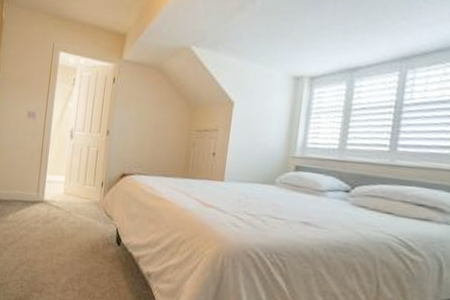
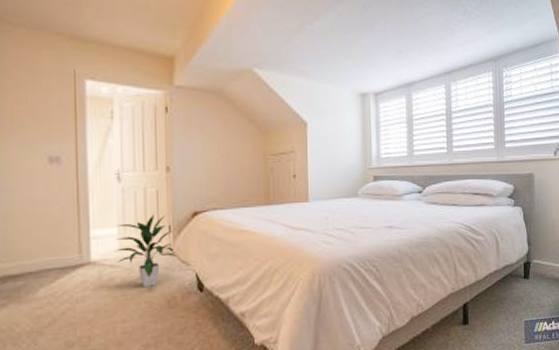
indoor plant: none [61,170,105,232] -> present [115,214,178,288]

